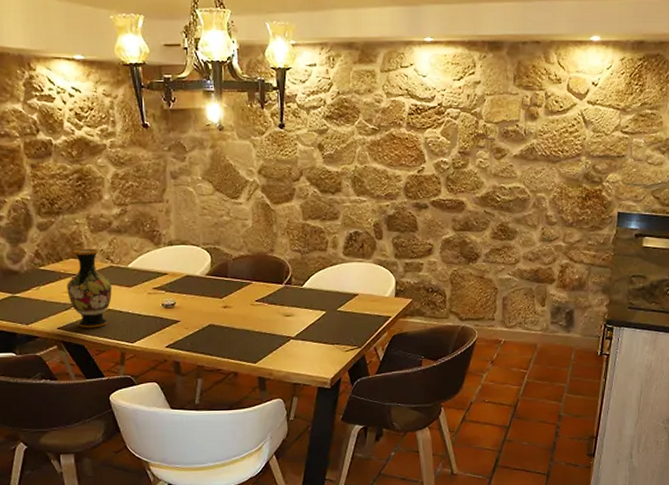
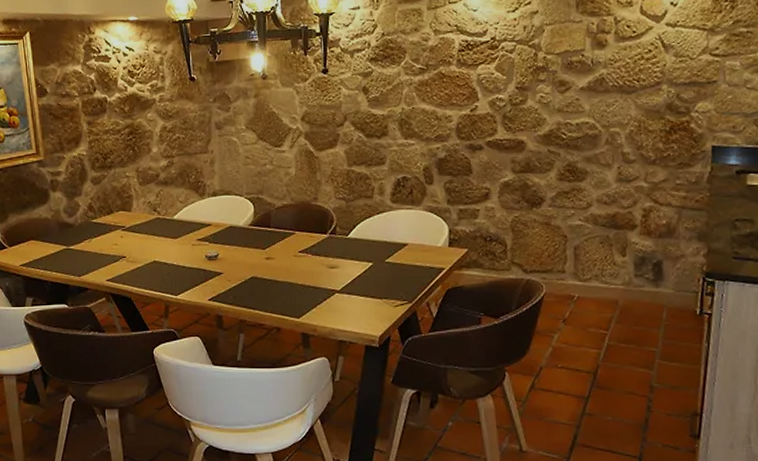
vase: present [67,248,112,328] -> none [116,200,158,280]

